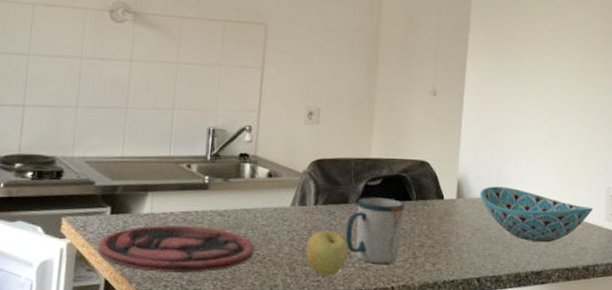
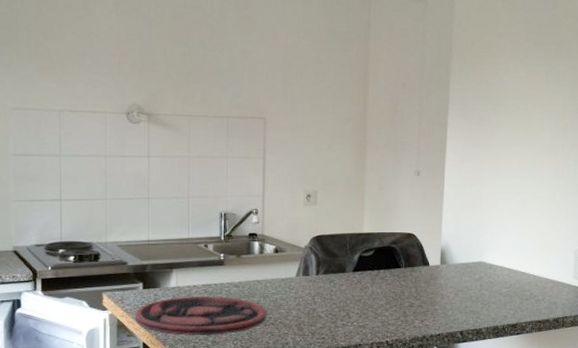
apple: present [306,230,349,276] -> none [311,296,348,334]
mug: present [345,197,405,264] -> none [344,266,396,322]
bowl: present [480,186,593,243] -> none [461,253,563,300]

